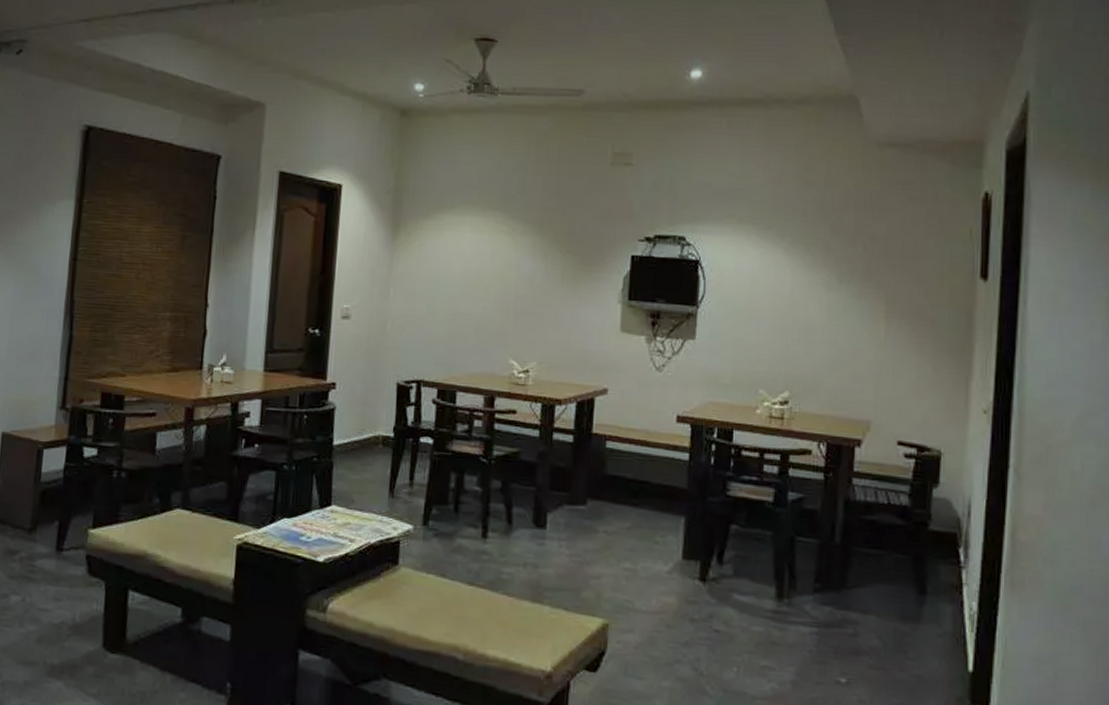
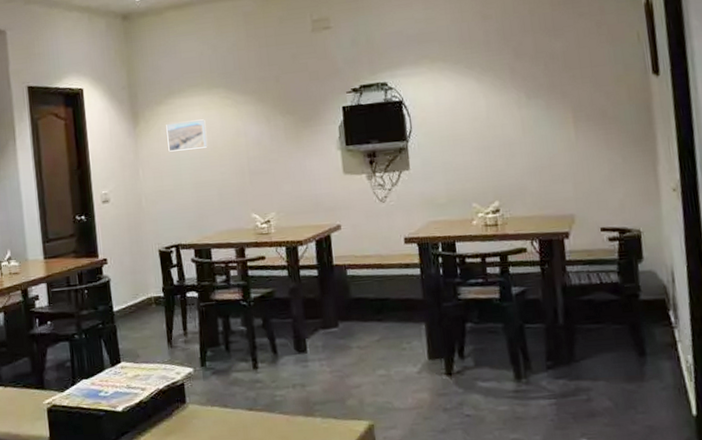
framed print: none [427,241,475,276] -> present [166,119,207,152]

